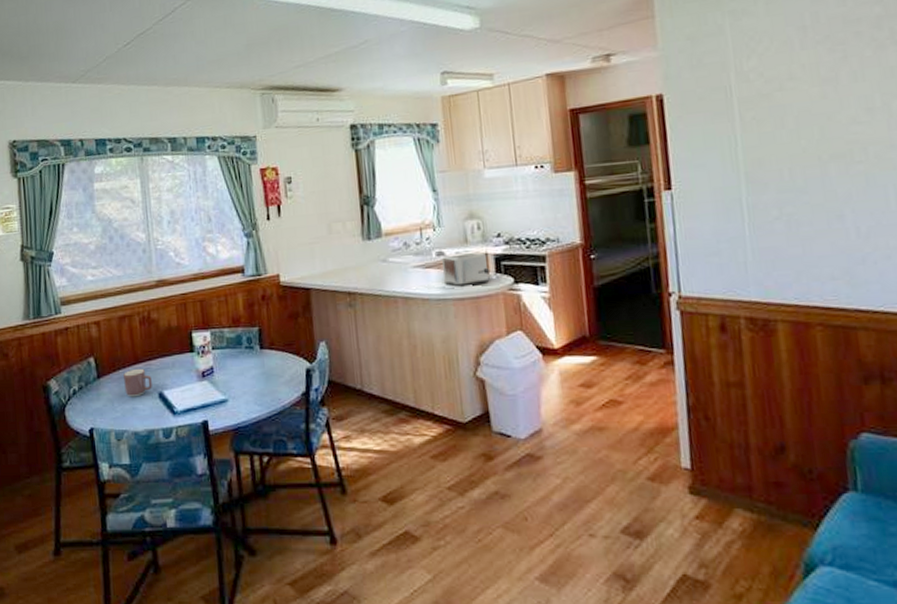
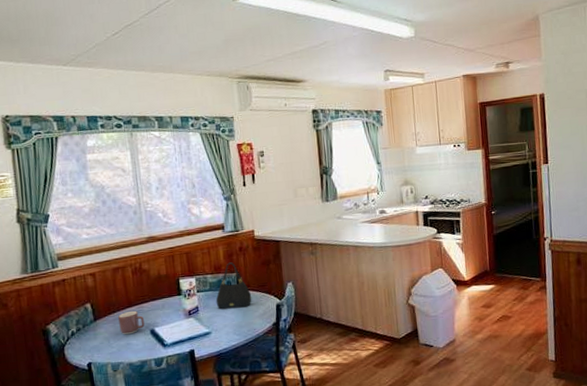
handbag: none [233,313,277,372] -> present [216,262,252,310]
toaster: present [442,253,489,288] -> none [384,211,419,238]

